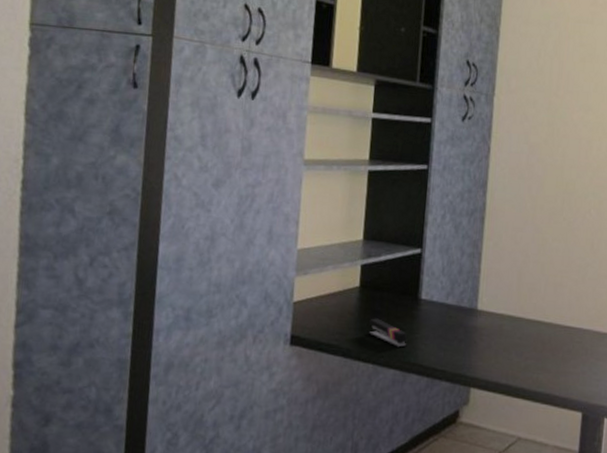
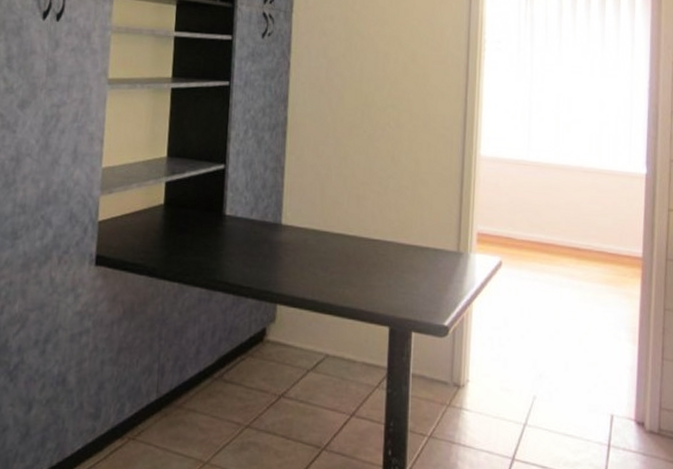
stapler: present [368,318,408,348] -> none [173,235,213,265]

